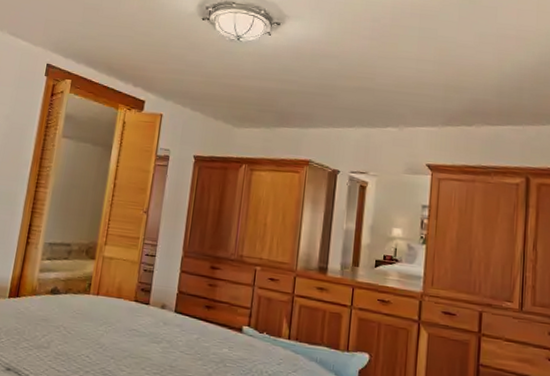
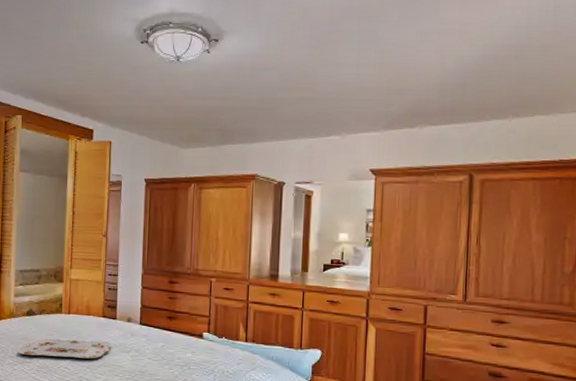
serving tray: none [35,321,140,349] -> present [18,338,111,359]

